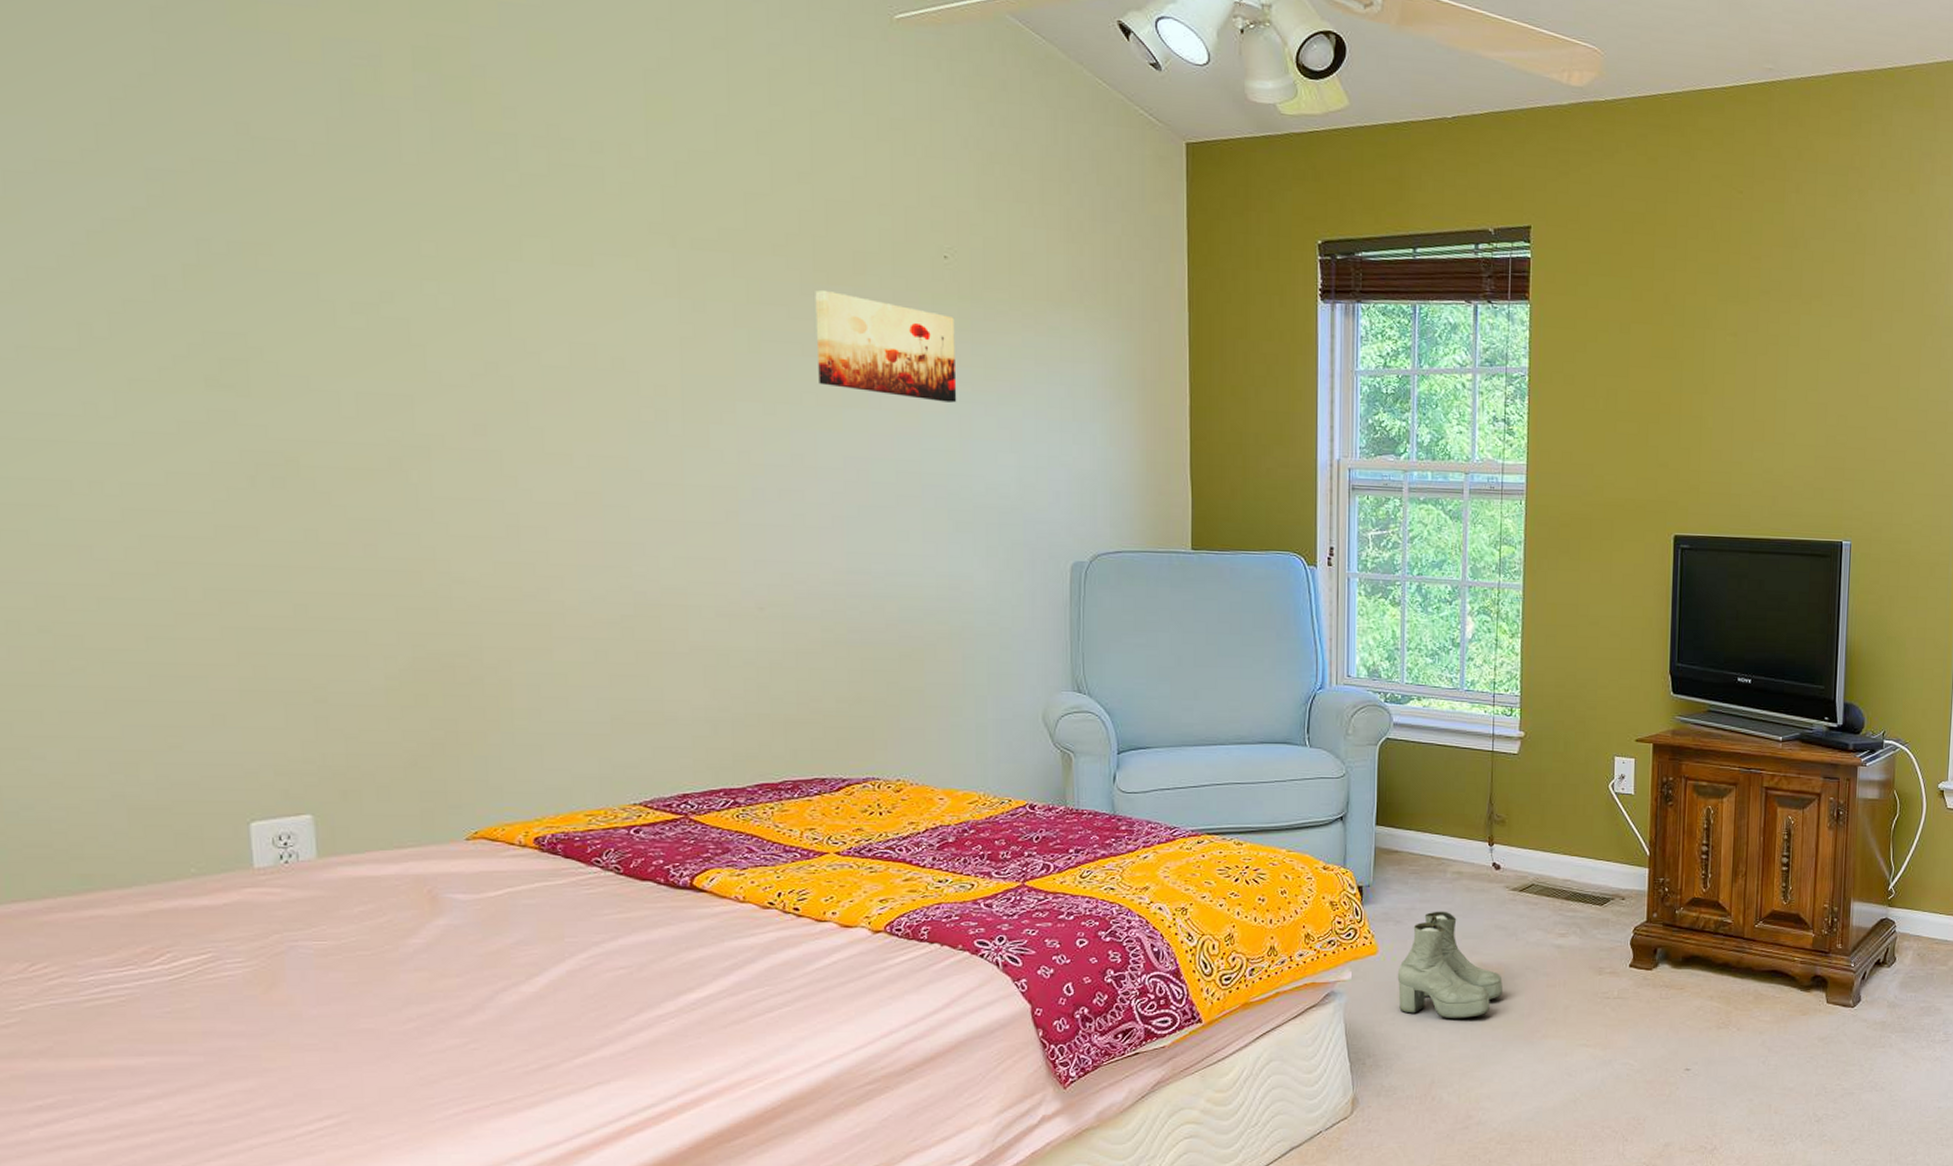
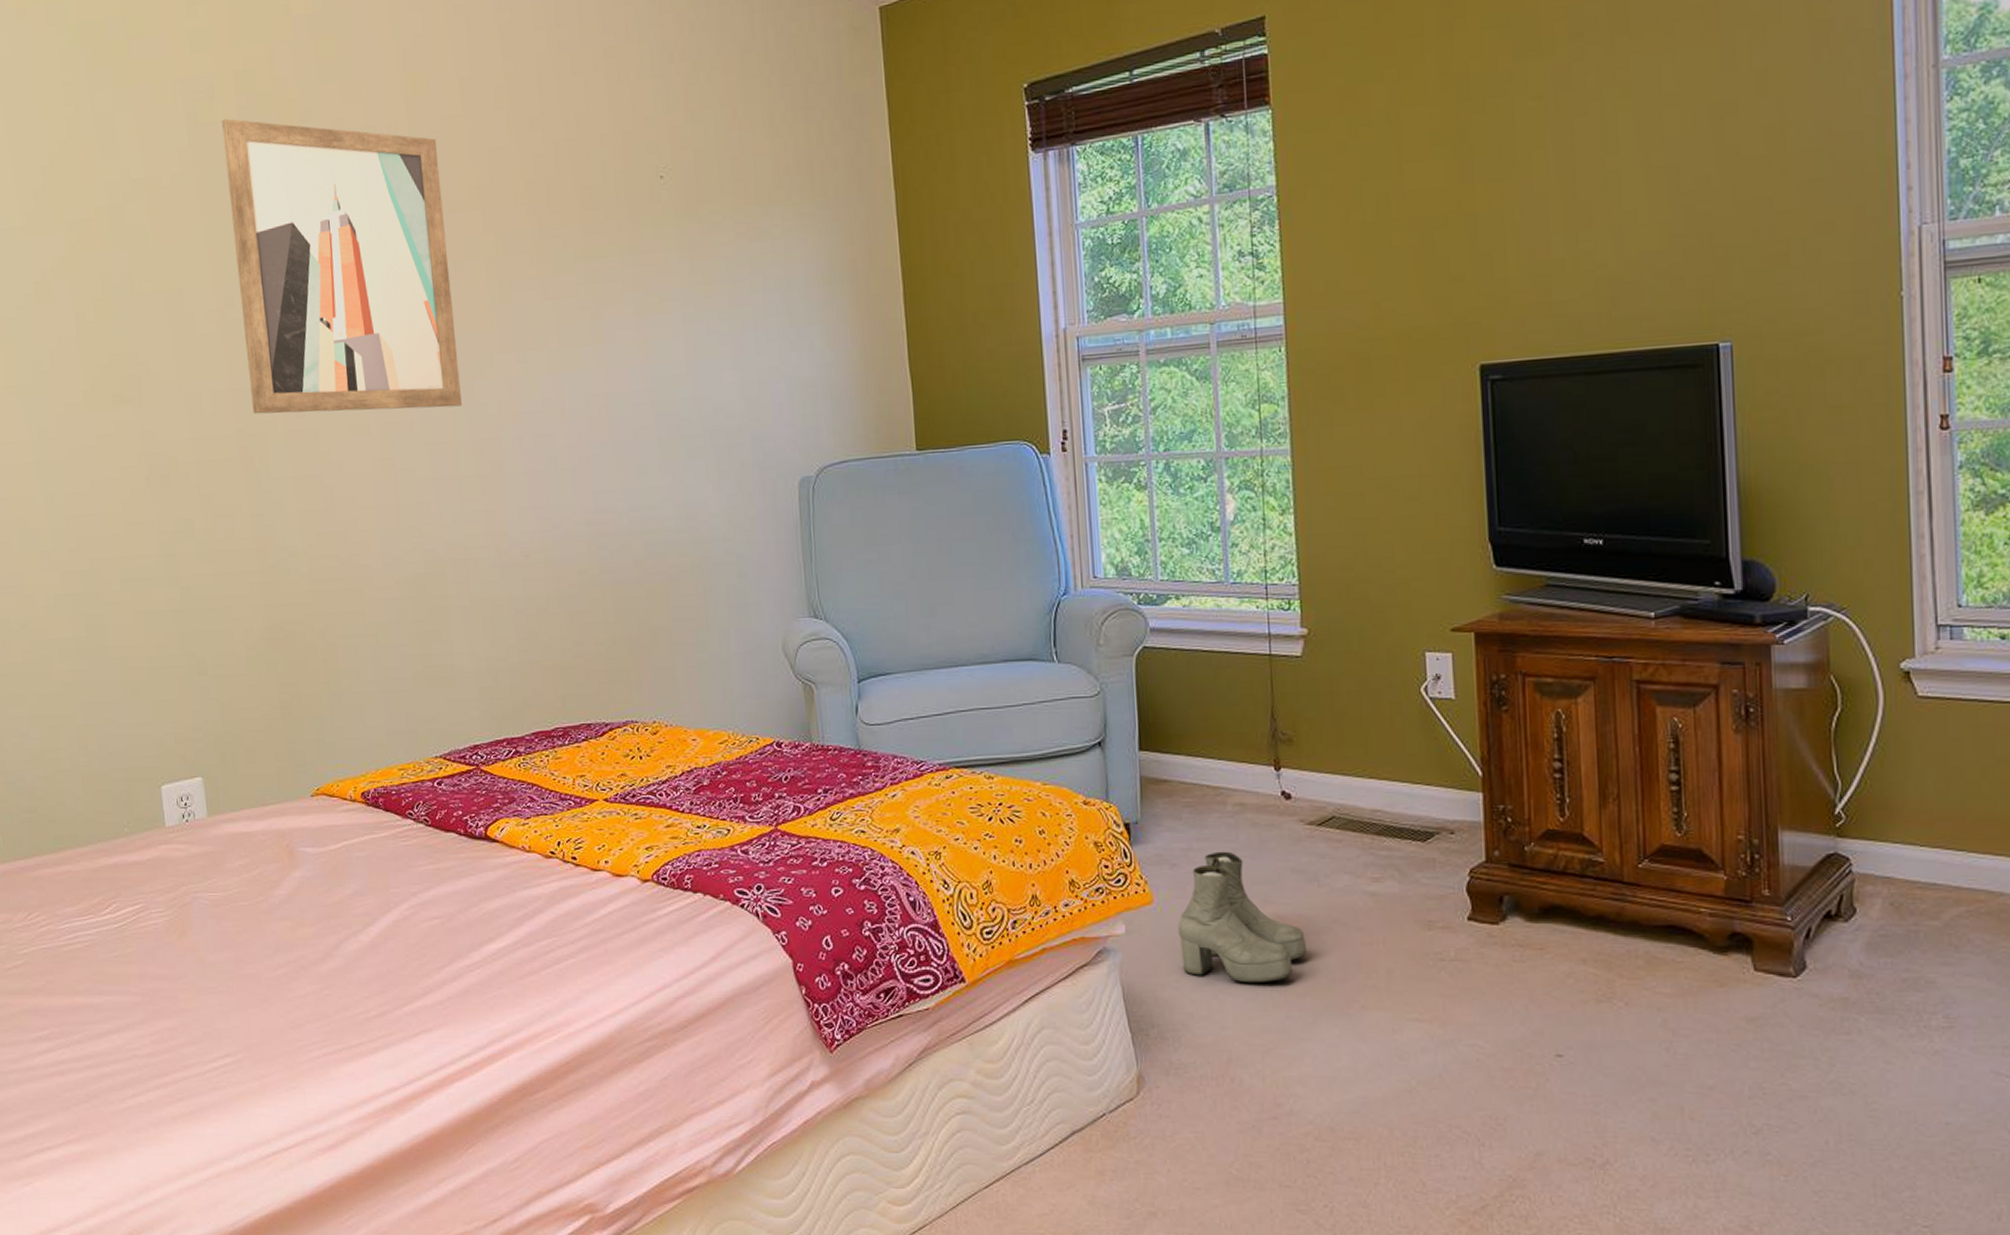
wall art: none [389,94,693,449] -> present [221,118,462,414]
wall art: present [815,289,957,403] -> none [552,230,682,327]

